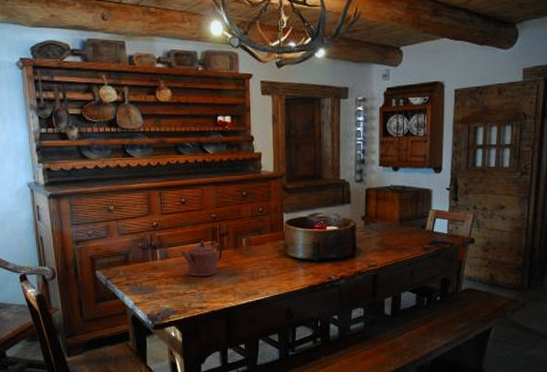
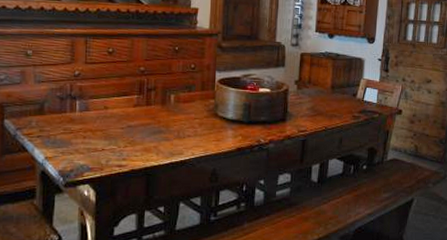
teapot: present [181,241,223,277] -> none [103,94,149,132]

